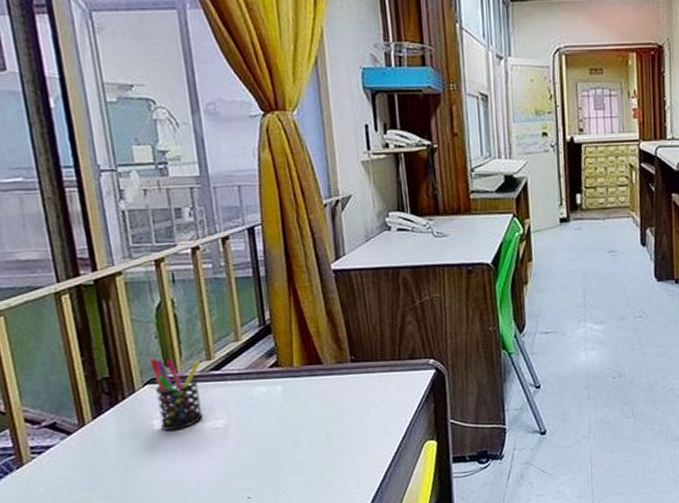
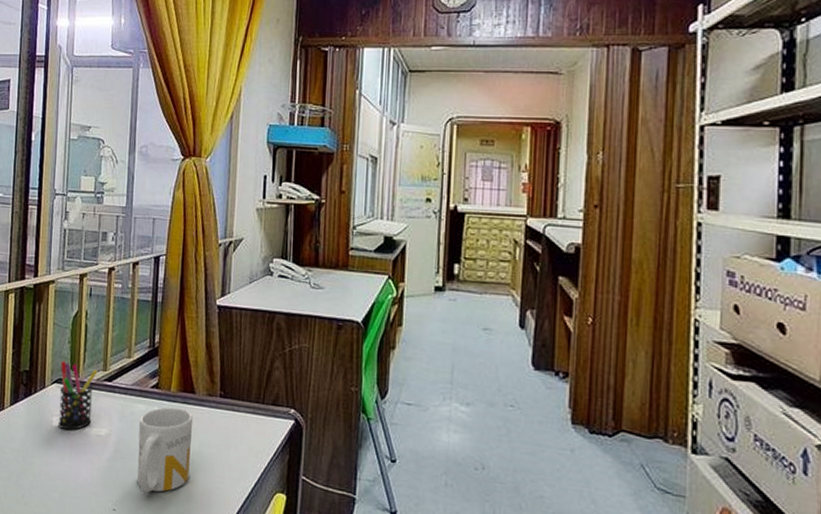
mug: none [262,381,330,473] -> present [137,407,194,493]

